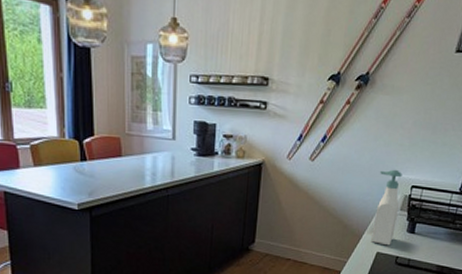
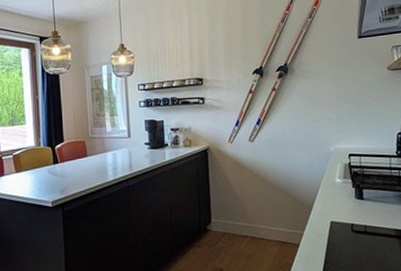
soap bottle: present [371,169,402,246] -> none [316,141,344,214]

